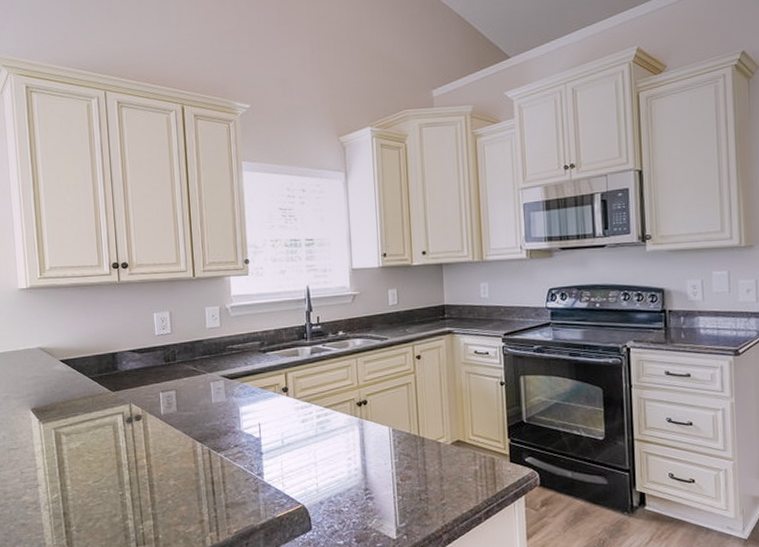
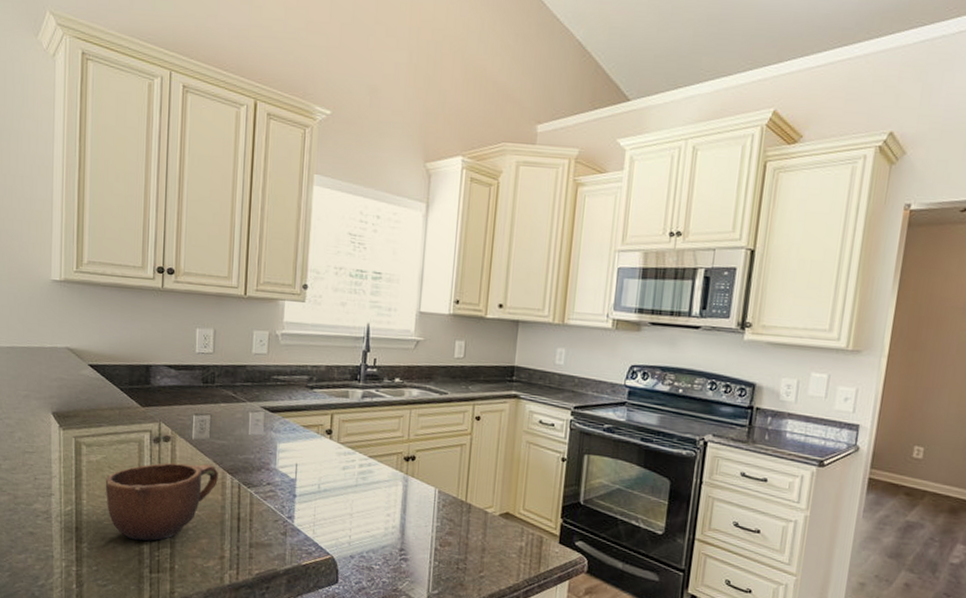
mug: none [86,436,189,517] -> present [105,462,218,541]

